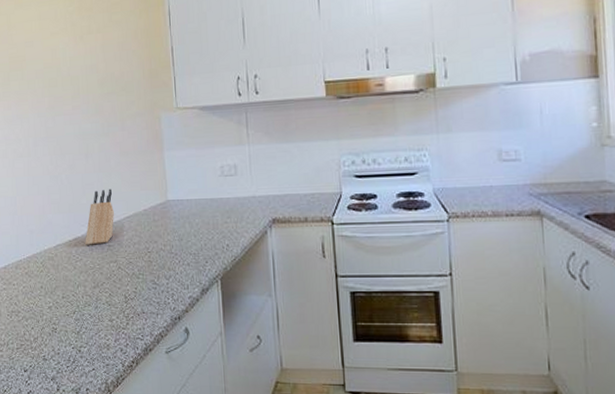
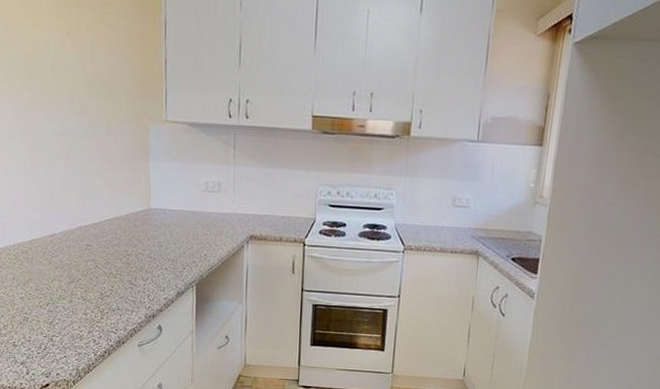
knife block: present [85,188,114,245] -> none [62,191,94,243]

